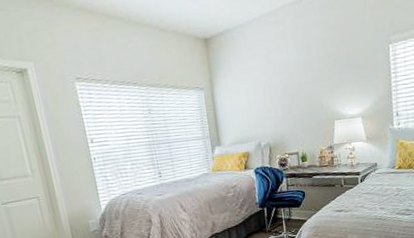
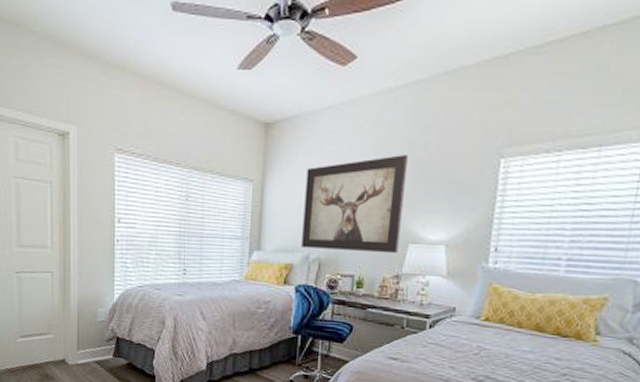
wall art: none [246,51,328,137] -> present [301,155,408,254]

